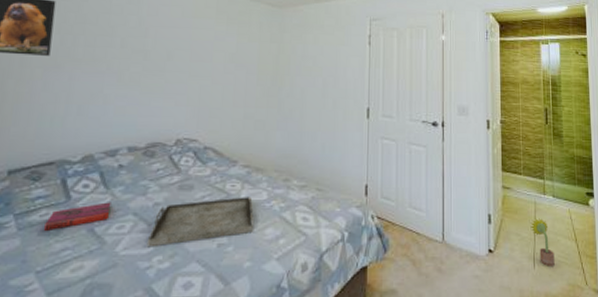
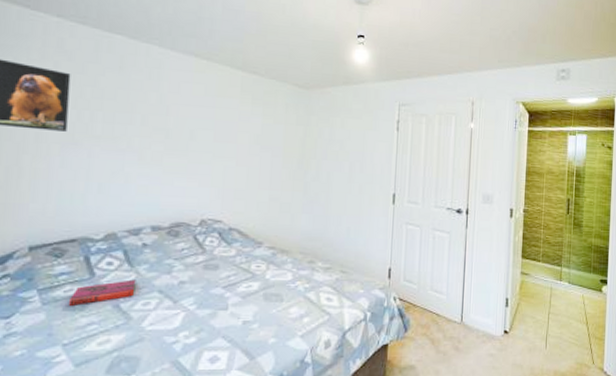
serving tray: present [146,197,253,248] -> none [172,277,278,324]
decorative plant: present [530,218,555,266] -> none [545,303,566,347]

